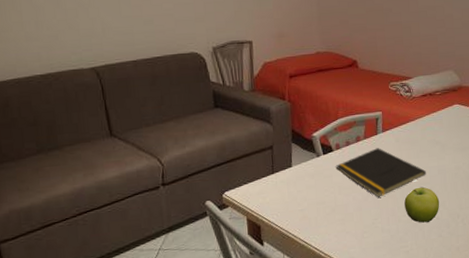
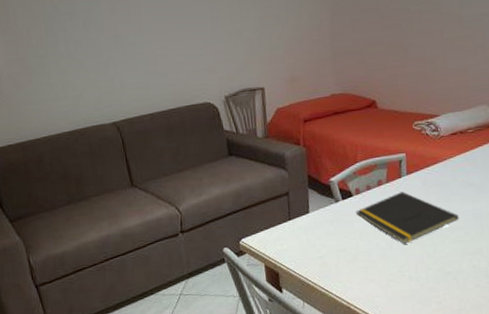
fruit: present [404,187,440,223] -> none [434,233,477,272]

